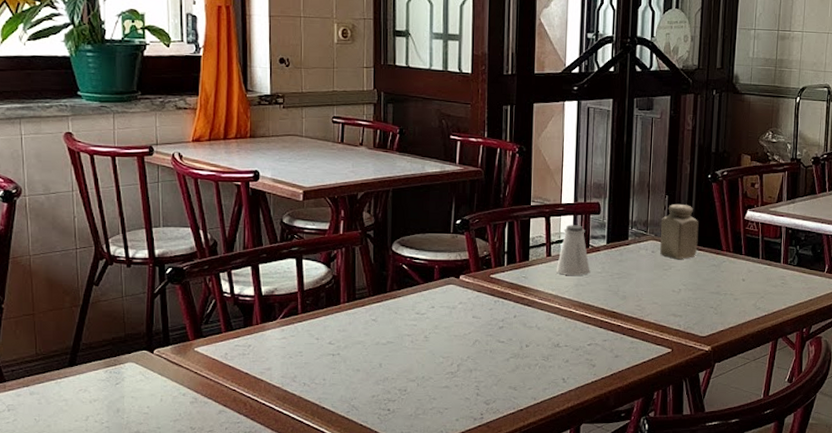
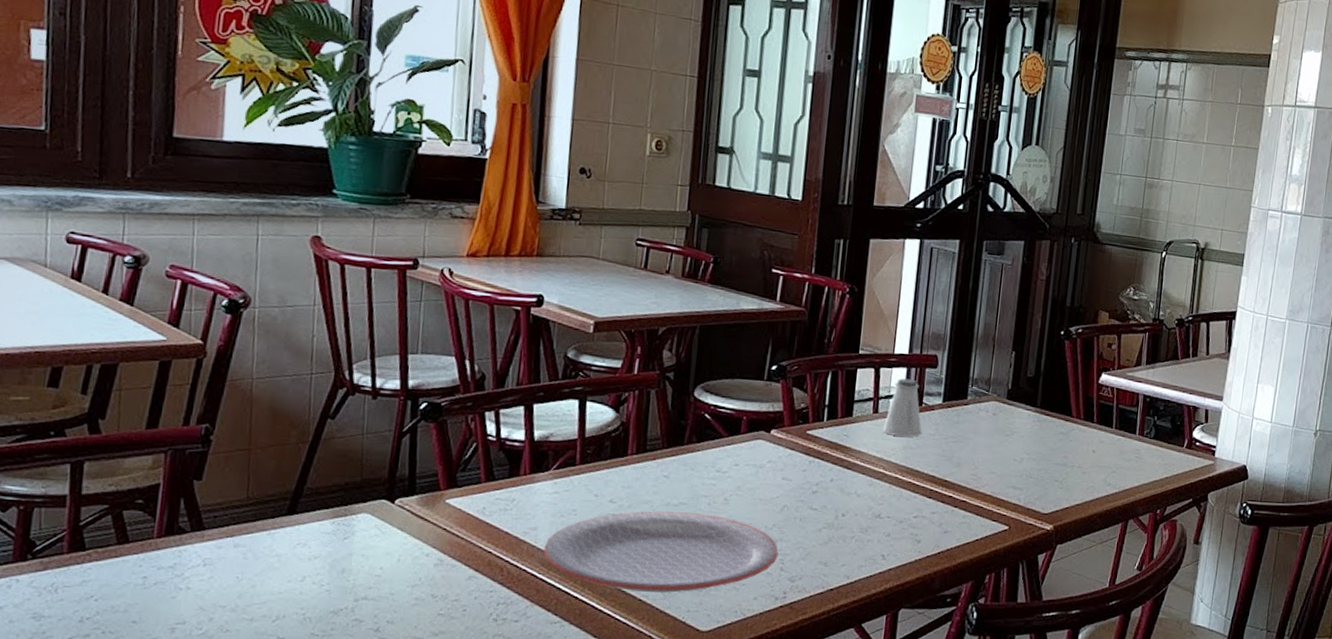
plate: none [278,349,474,419] -> present [543,511,779,593]
salt shaker: present [660,203,699,259] -> none [1002,361,1048,424]

